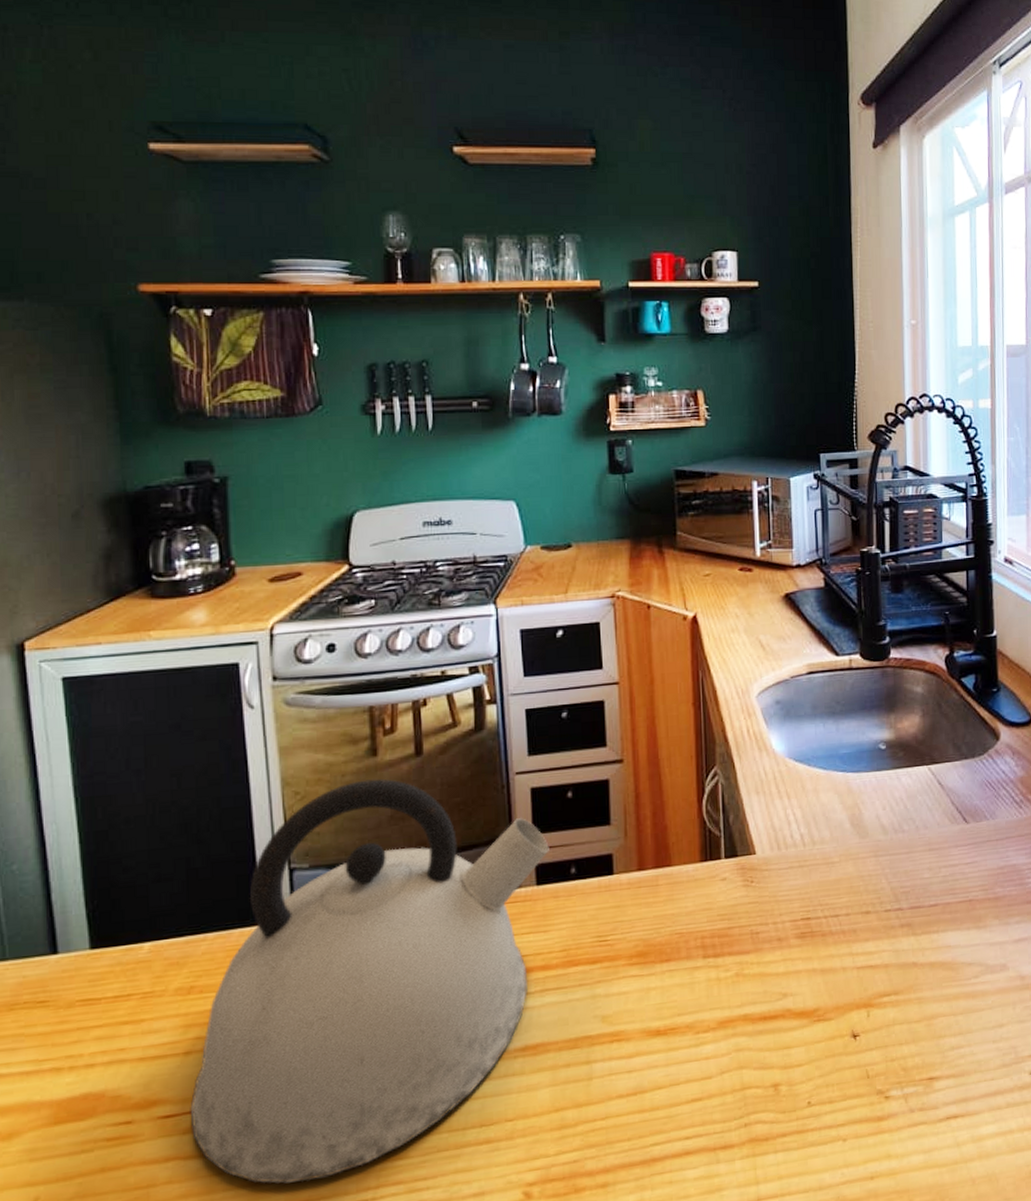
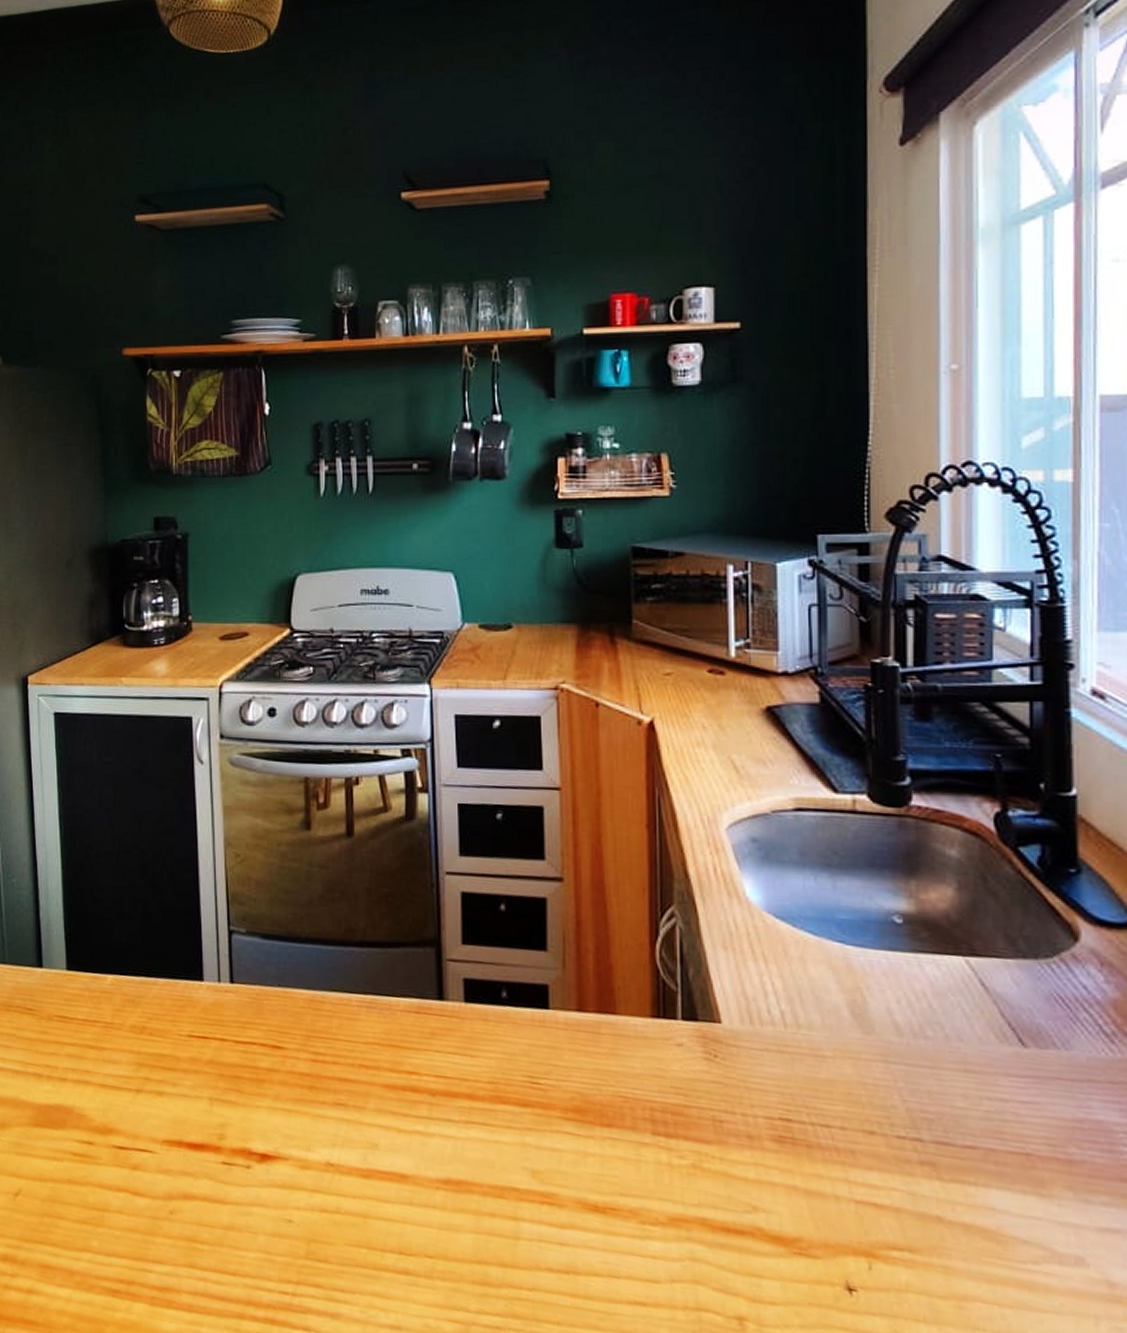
kettle: present [190,778,549,1184] -> none [139,853,479,1257]

